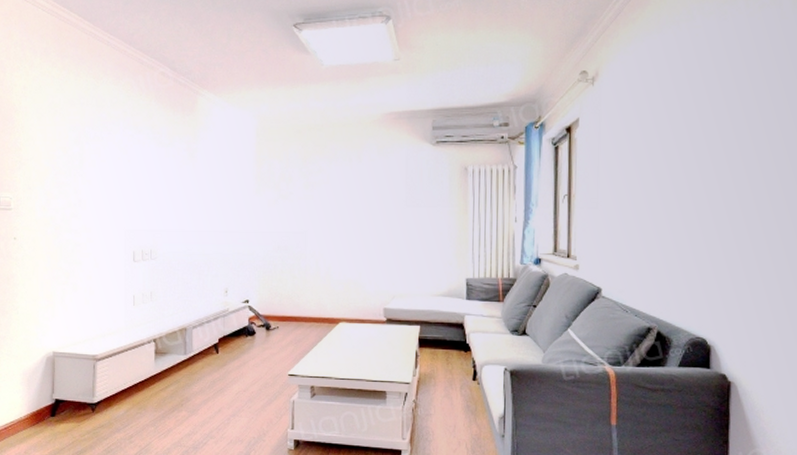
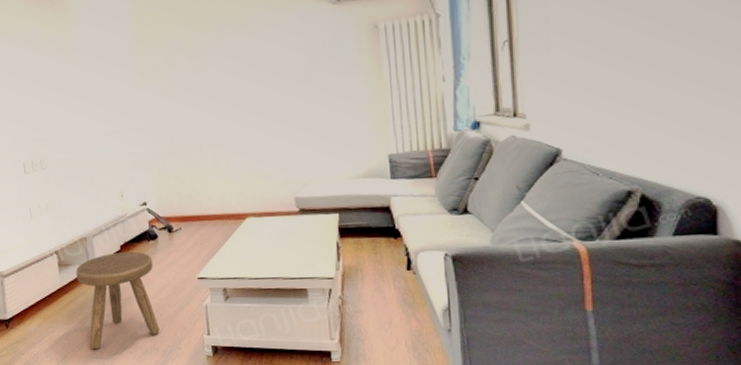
stool: none [171,345,248,438] -> present [75,251,160,350]

